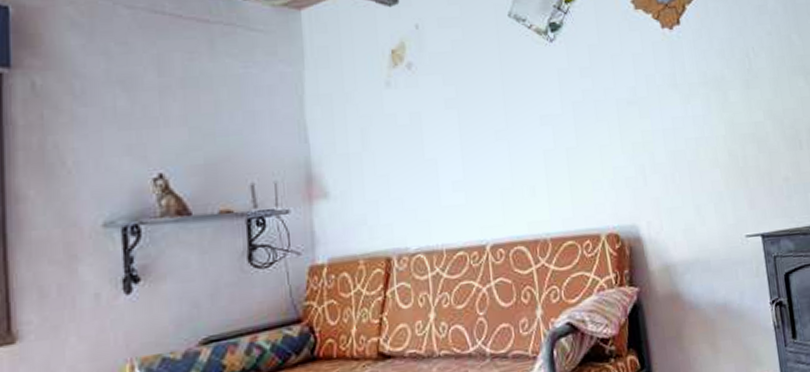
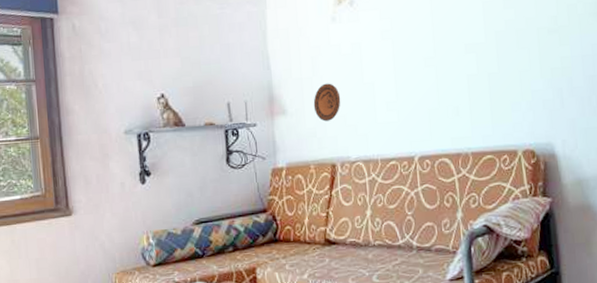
decorative plate: none [363,159,398,206] -> present [313,83,341,122]

